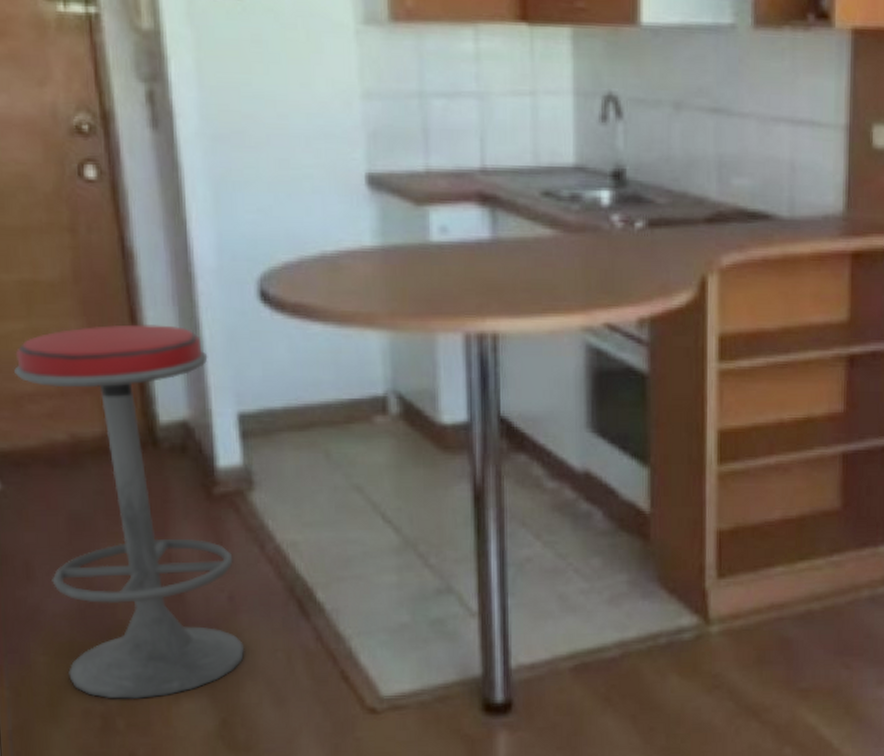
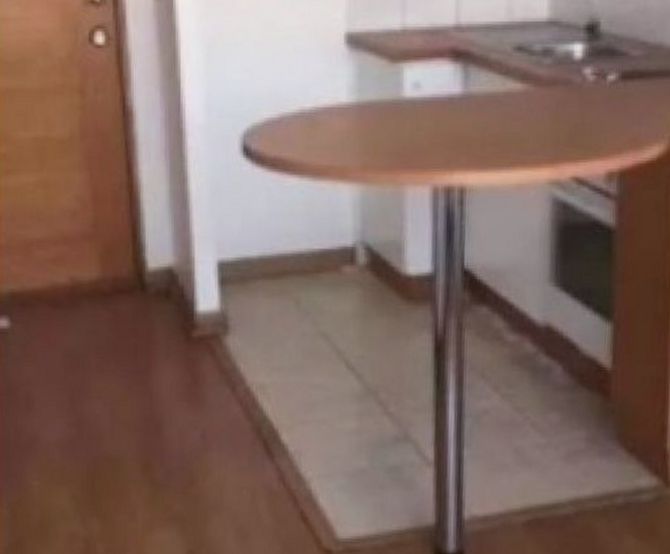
bar stool: present [14,324,245,700] -> none [27,177,214,527]

